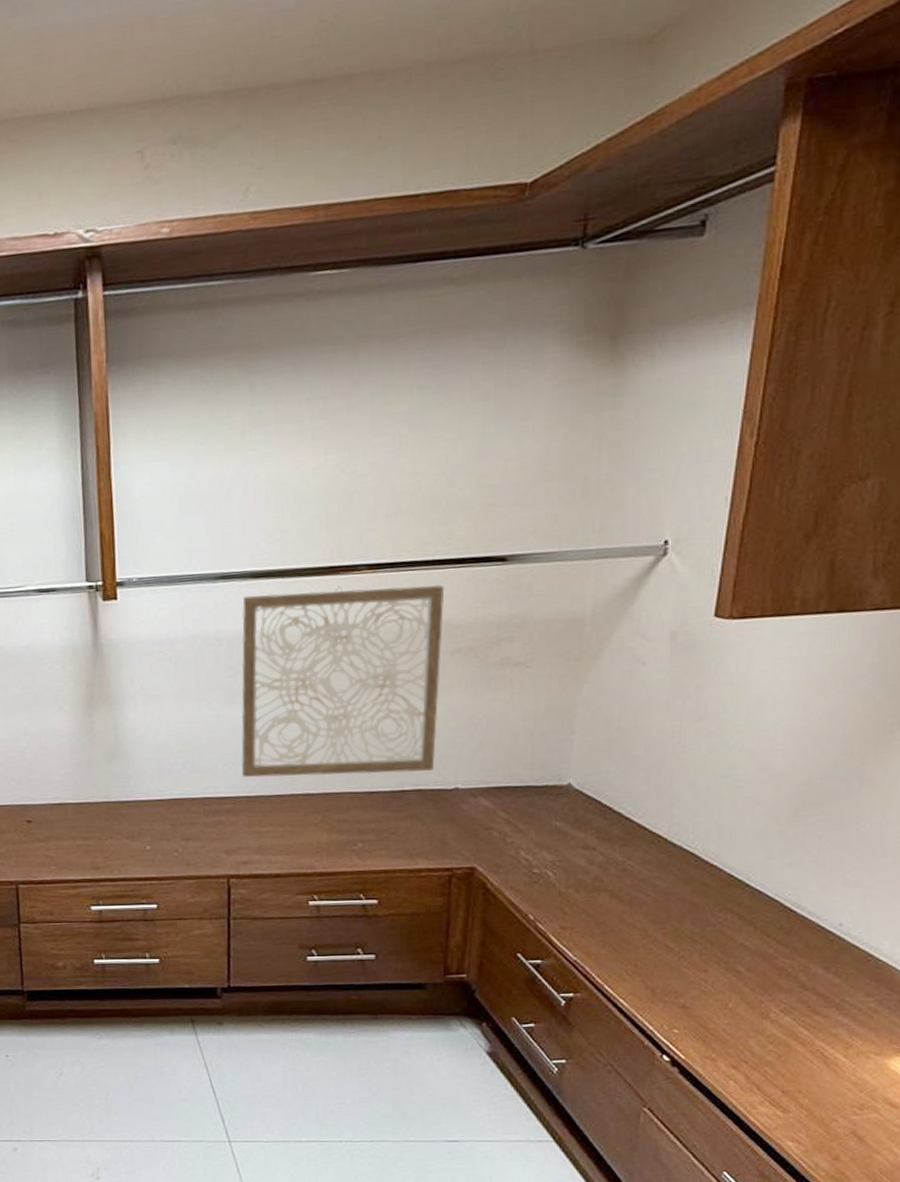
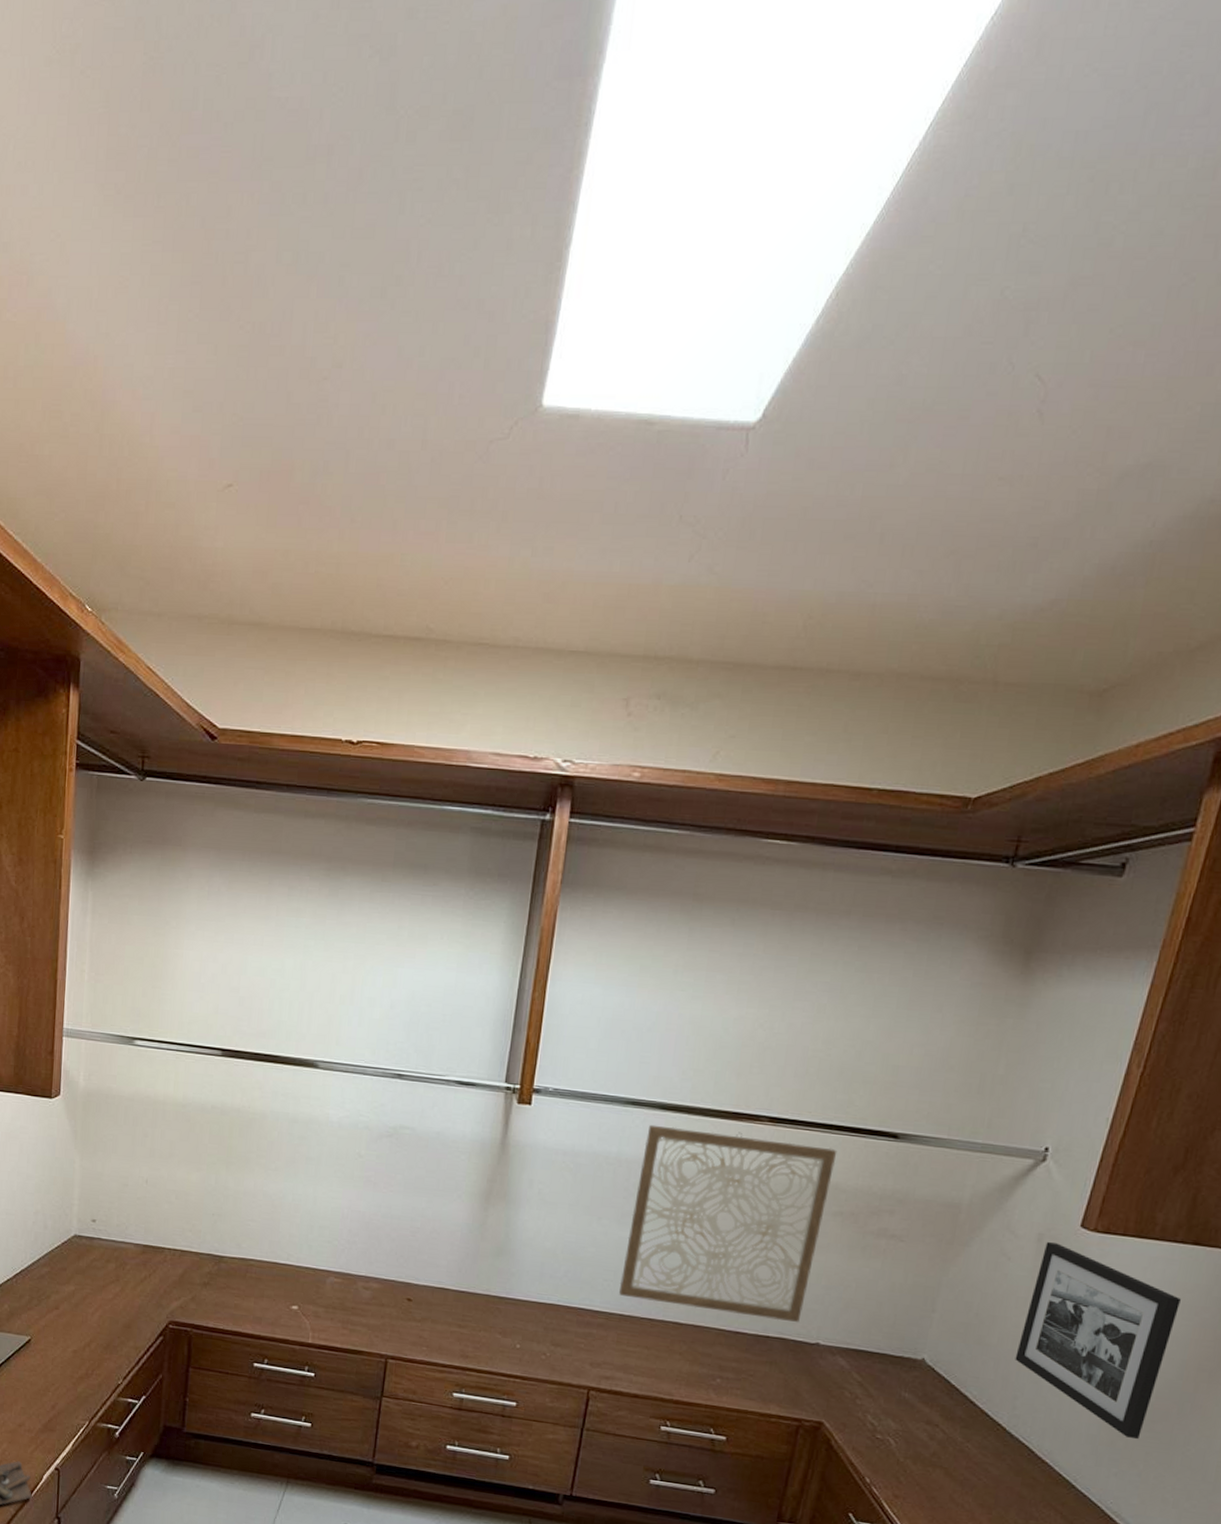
picture frame: none [666,638,832,826] -> present [1015,1242,1181,1440]

